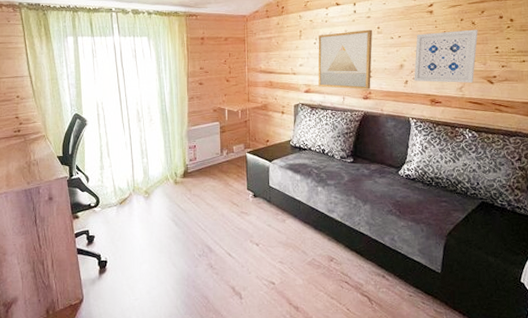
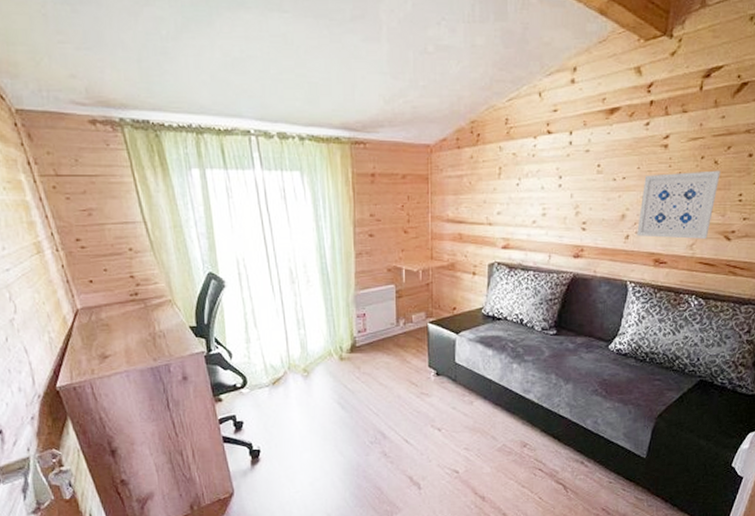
wall art: present [318,29,373,90] -> none [519,167,590,246]

